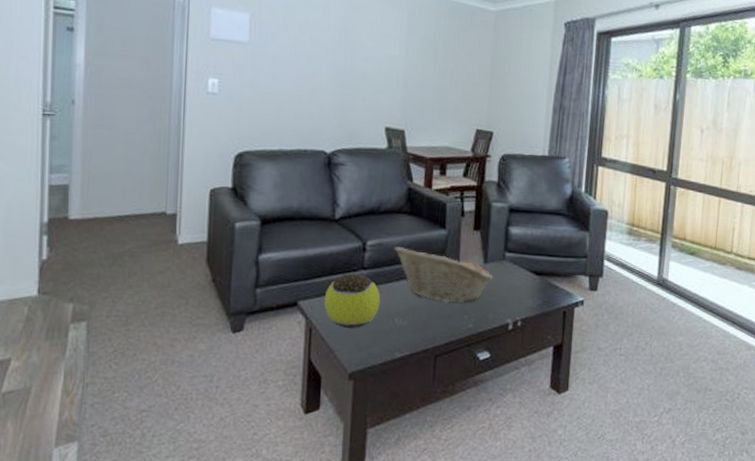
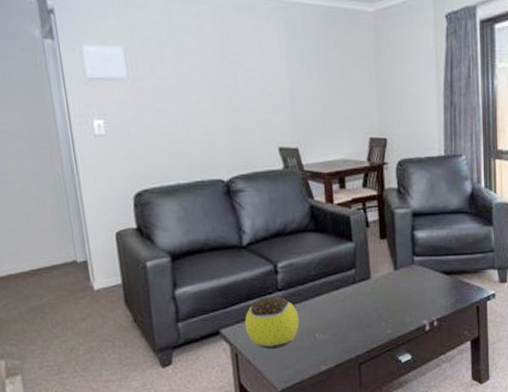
fruit basket: present [394,246,494,304] -> none [305,264,406,314]

